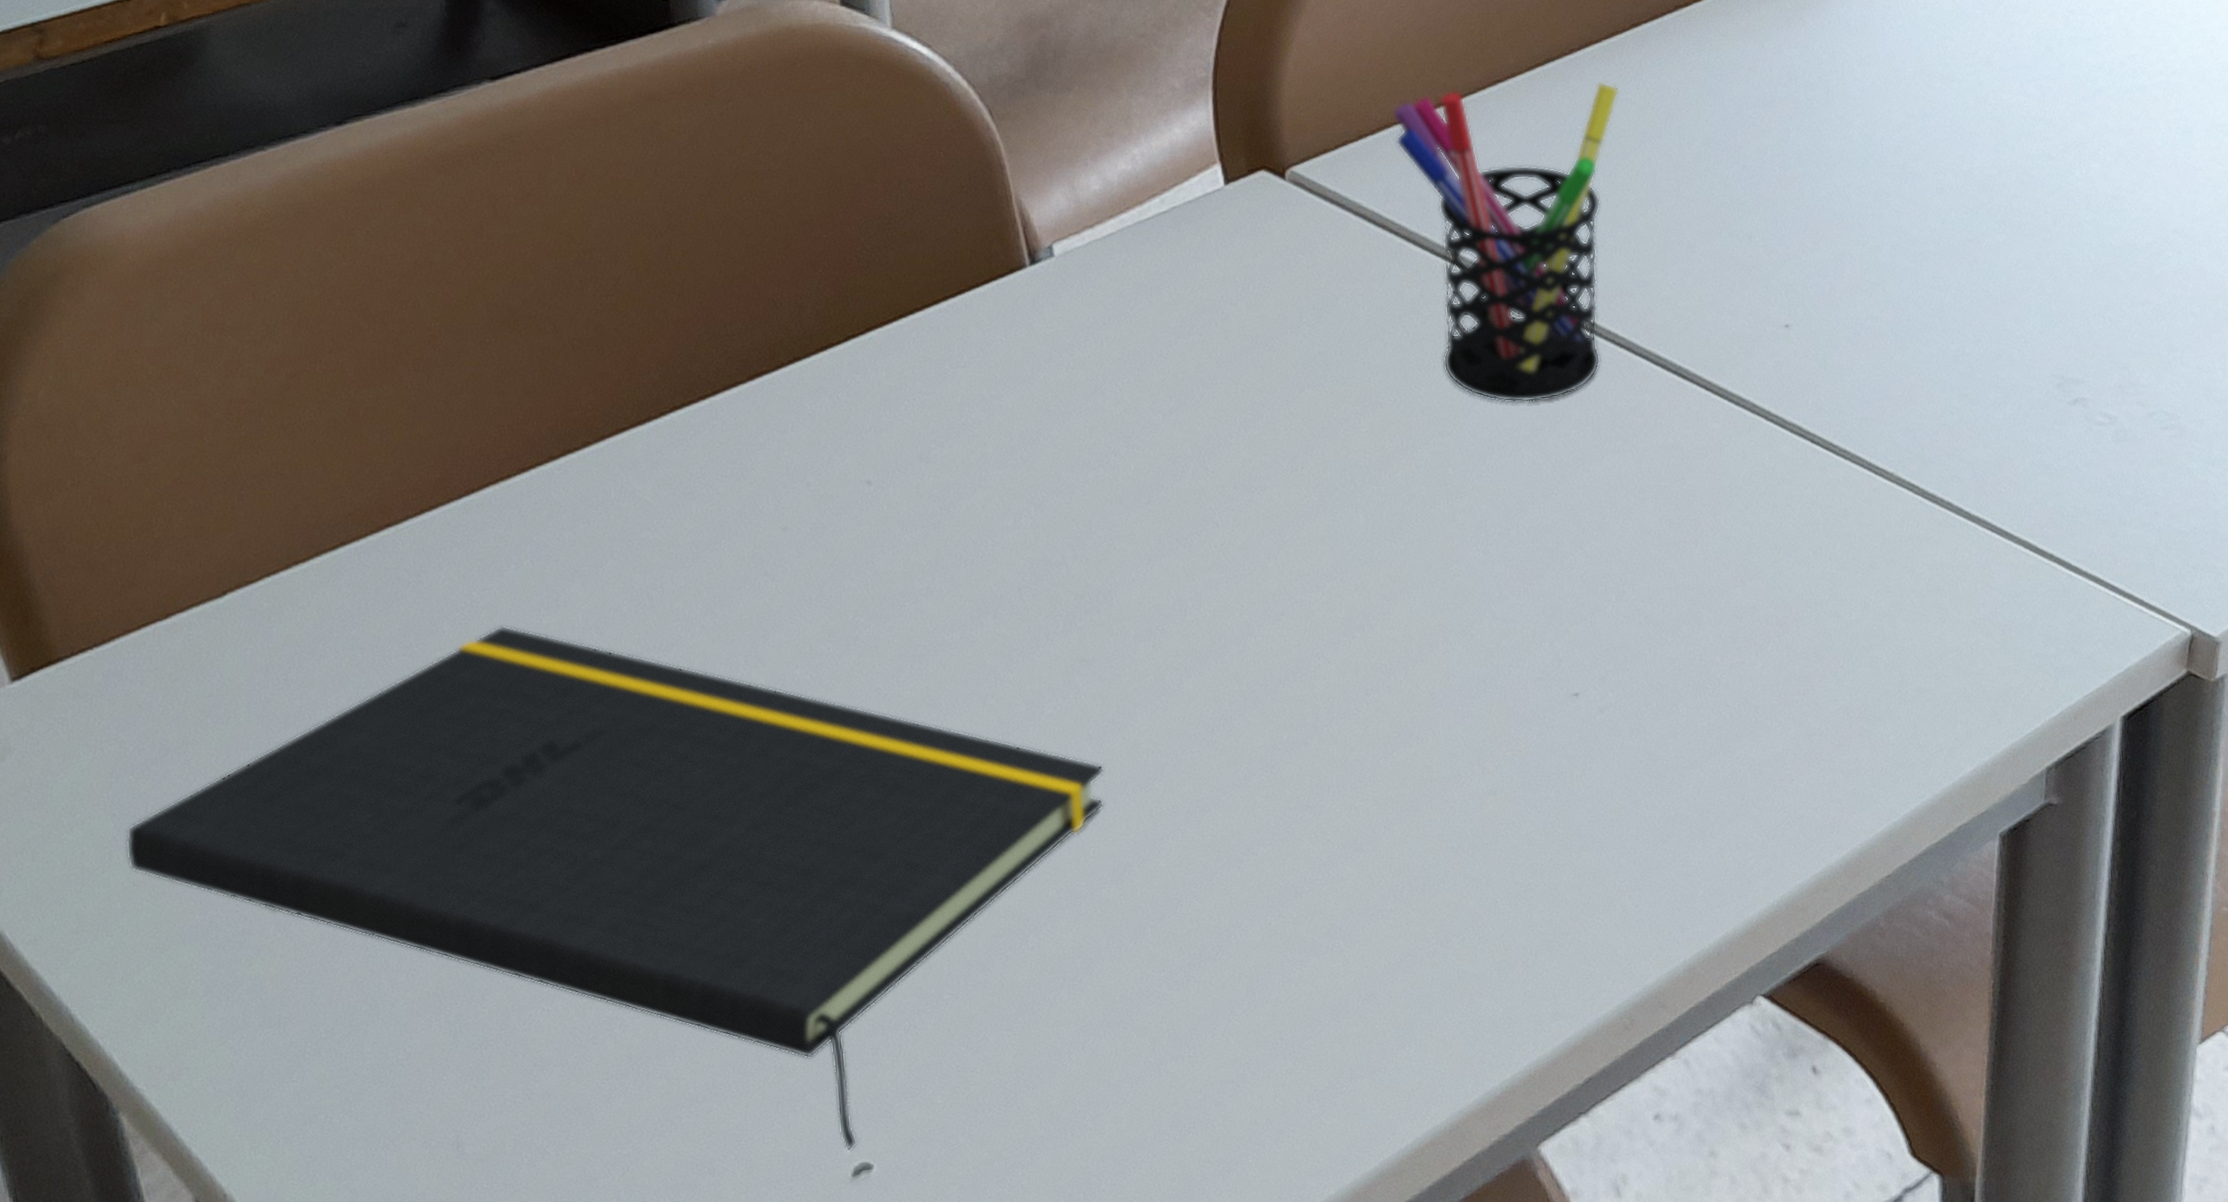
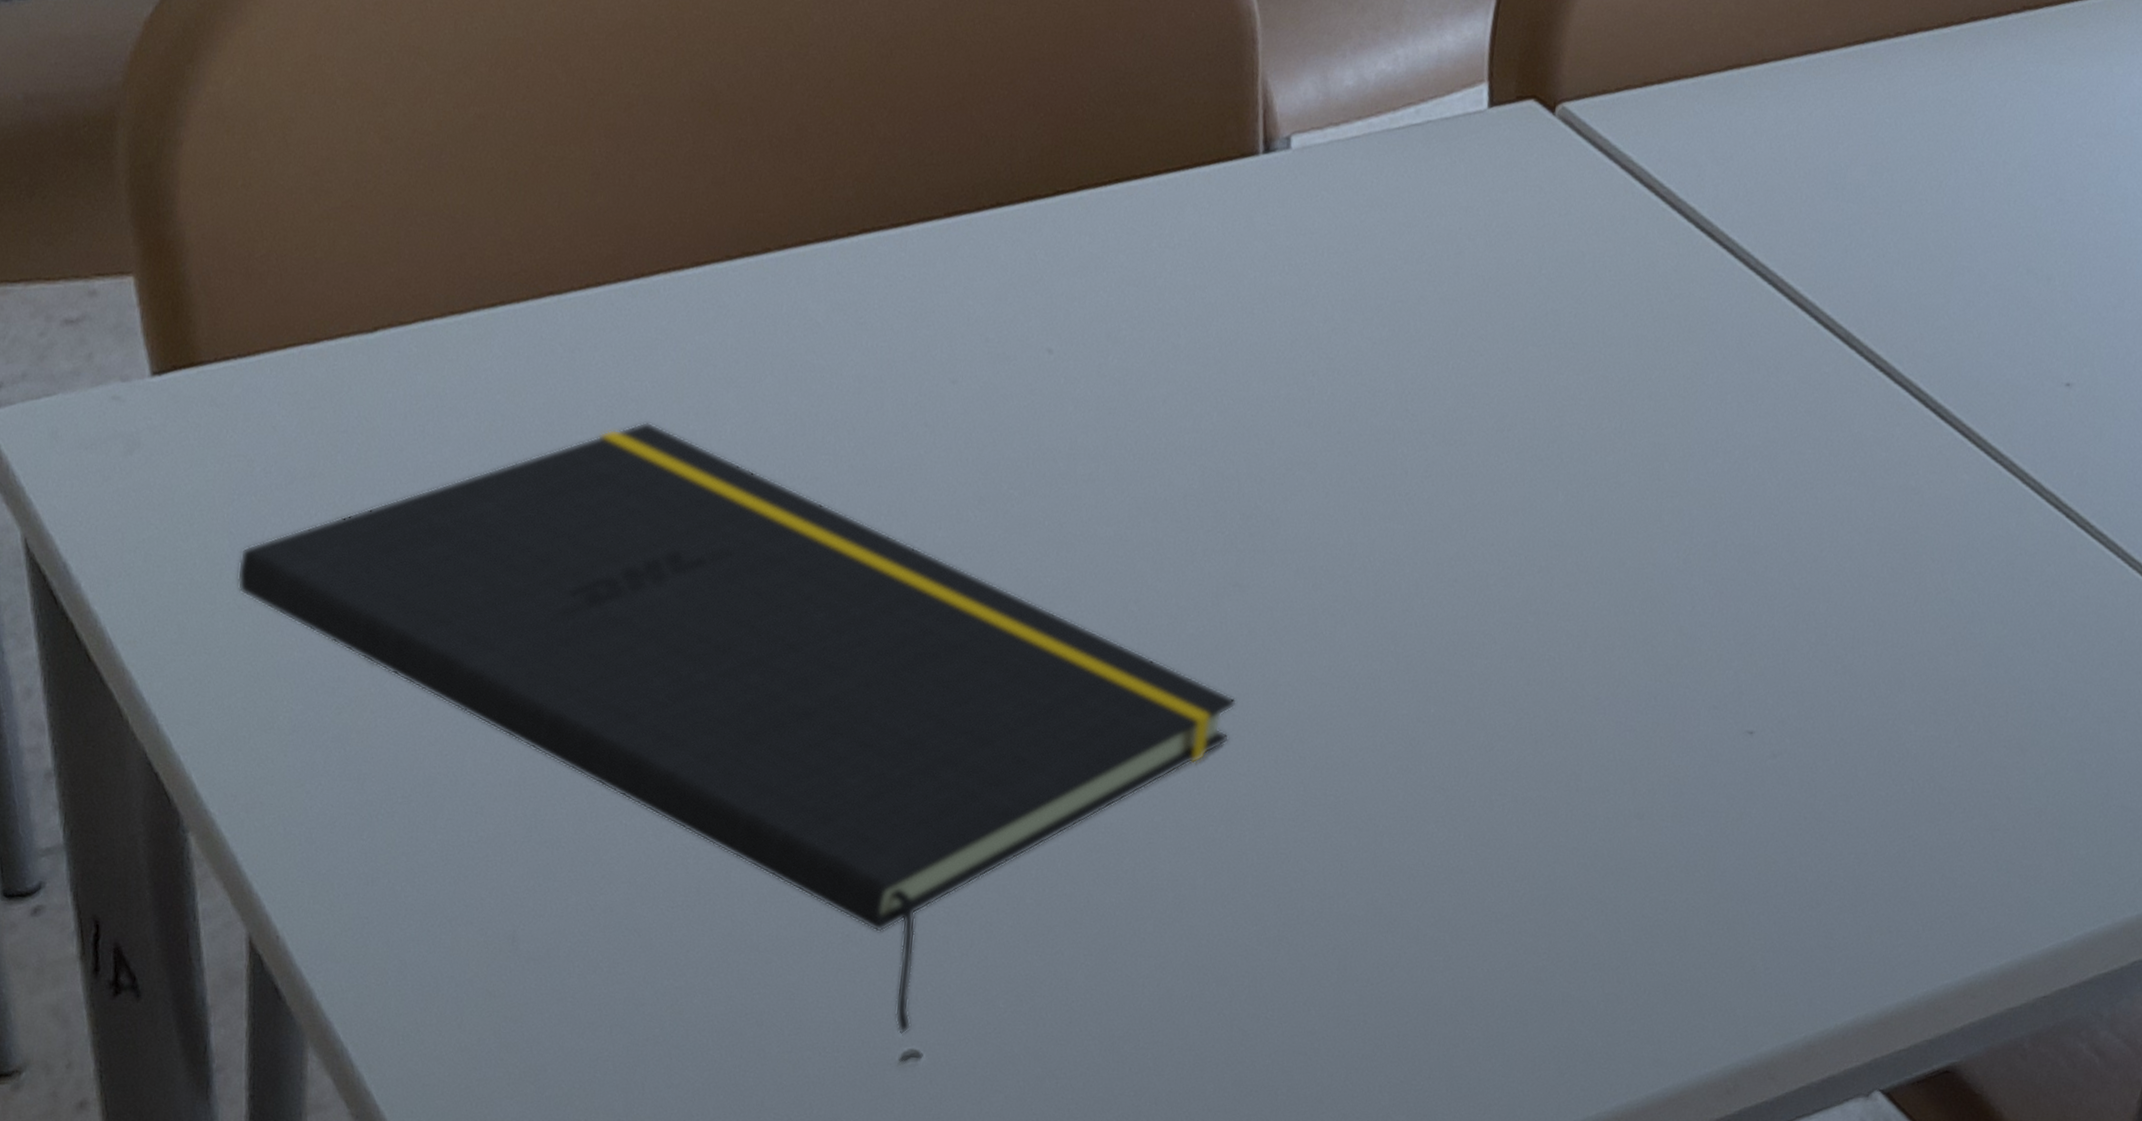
pen holder: present [1391,81,1620,403] -> none [1683,52,1941,412]

